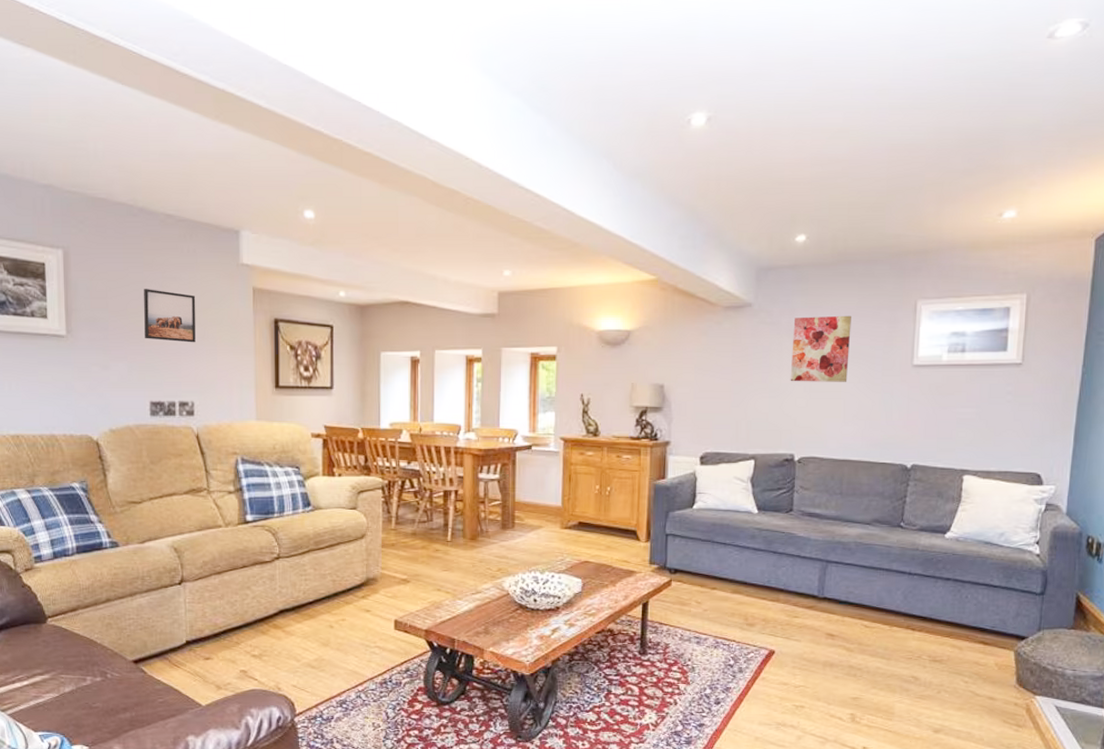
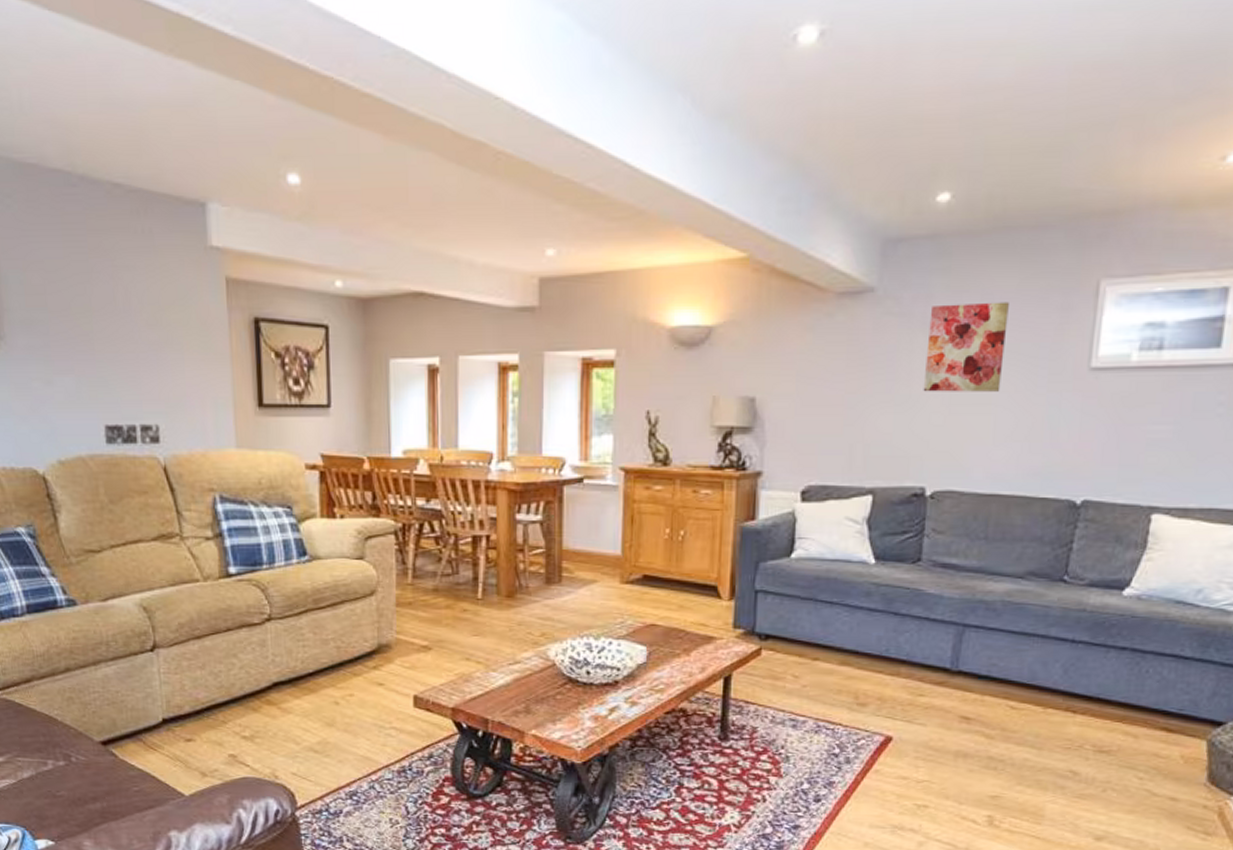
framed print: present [144,289,196,343] -> none [90,281,157,350]

